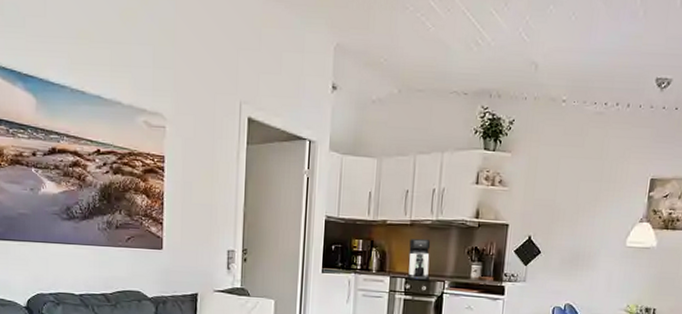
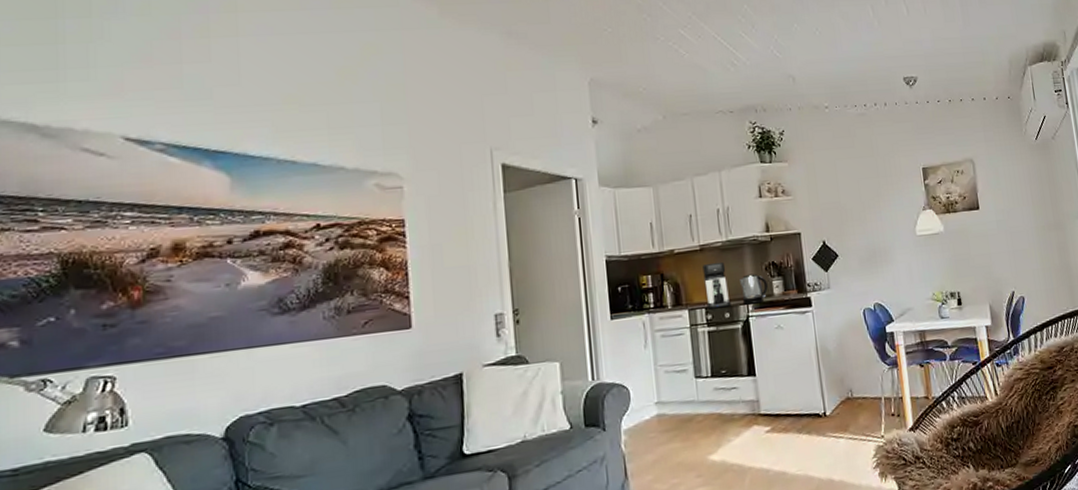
kettle: none [440,254,467,283] -> present [738,273,768,305]

